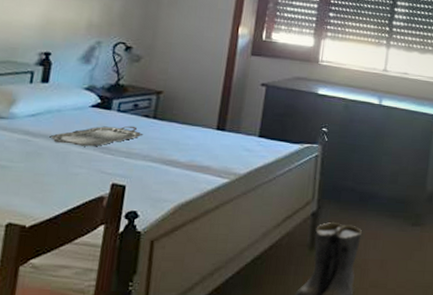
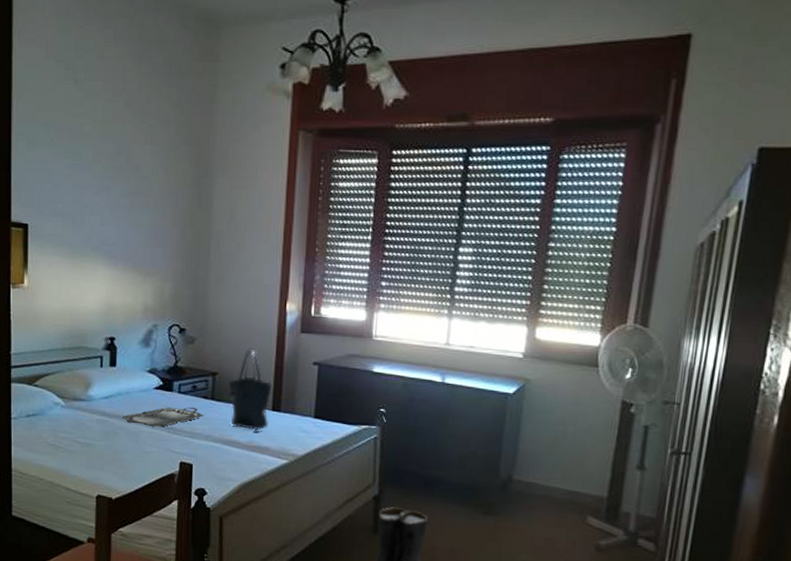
tote bag: none [172,68,219,150] -> present [227,348,272,431]

